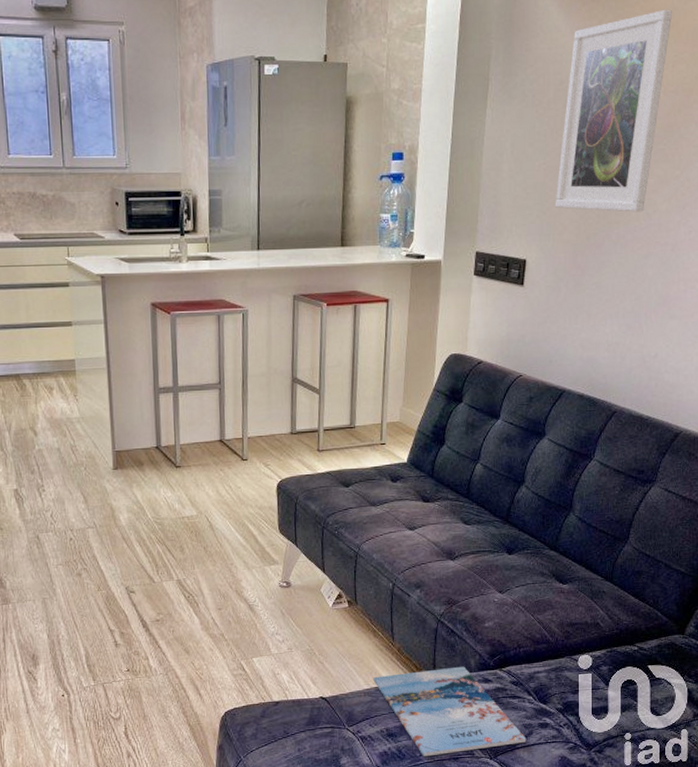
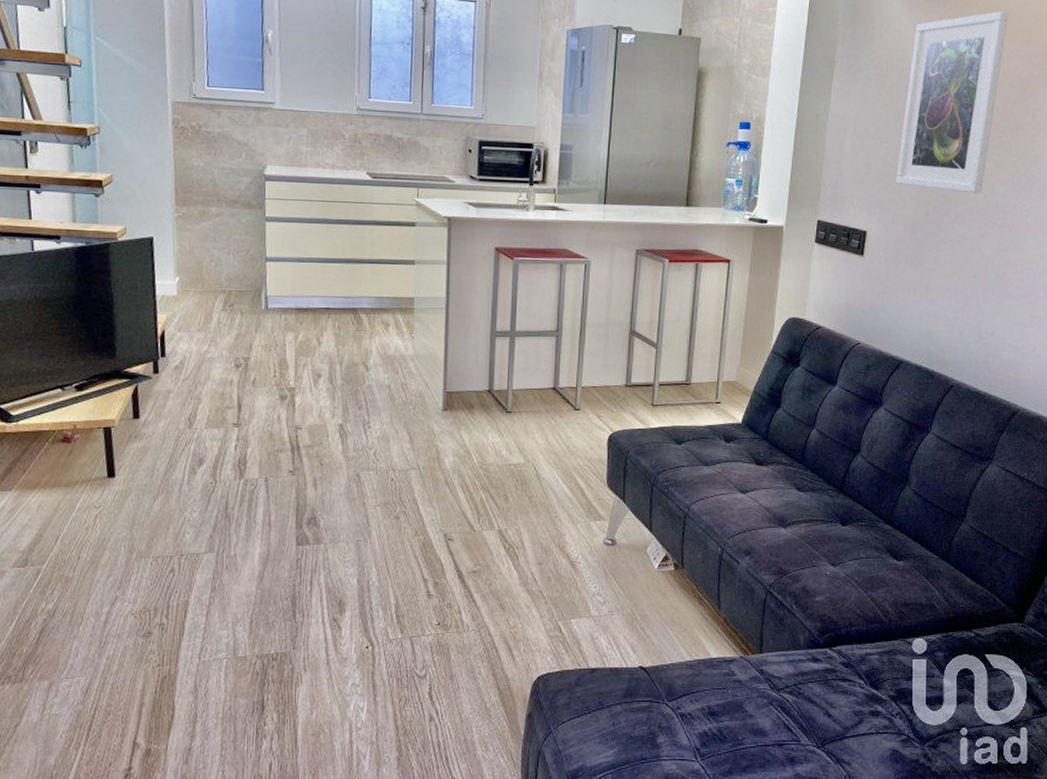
magazine: present [373,666,527,757] -> none [696,642,856,741]

